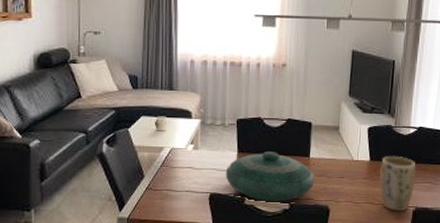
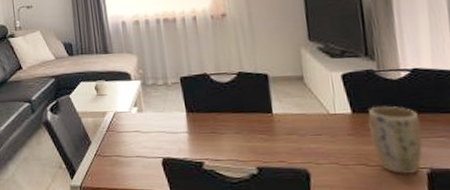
decorative bowl: present [225,152,315,202] -> none [175,109,285,166]

